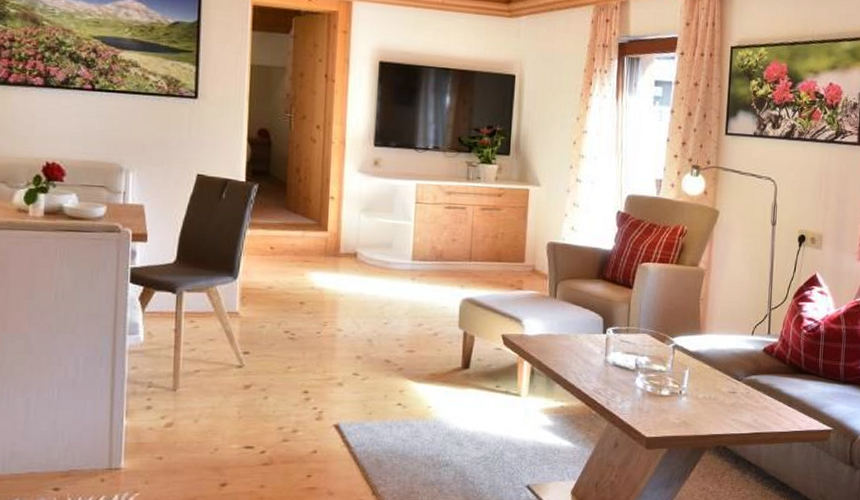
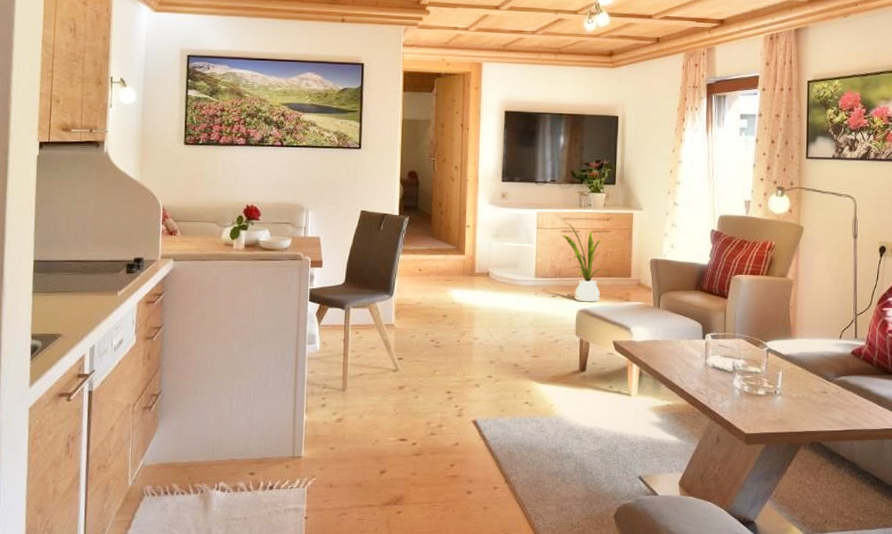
house plant: none [446,197,498,290] -> present [562,222,608,302]

